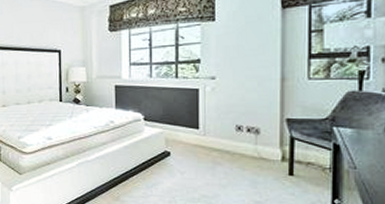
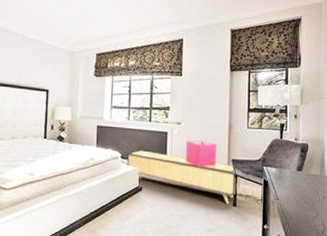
storage bench: none [151,111,299,174] -> present [127,150,240,205]
storage bin: none [222,97,265,128] -> present [185,140,217,167]

